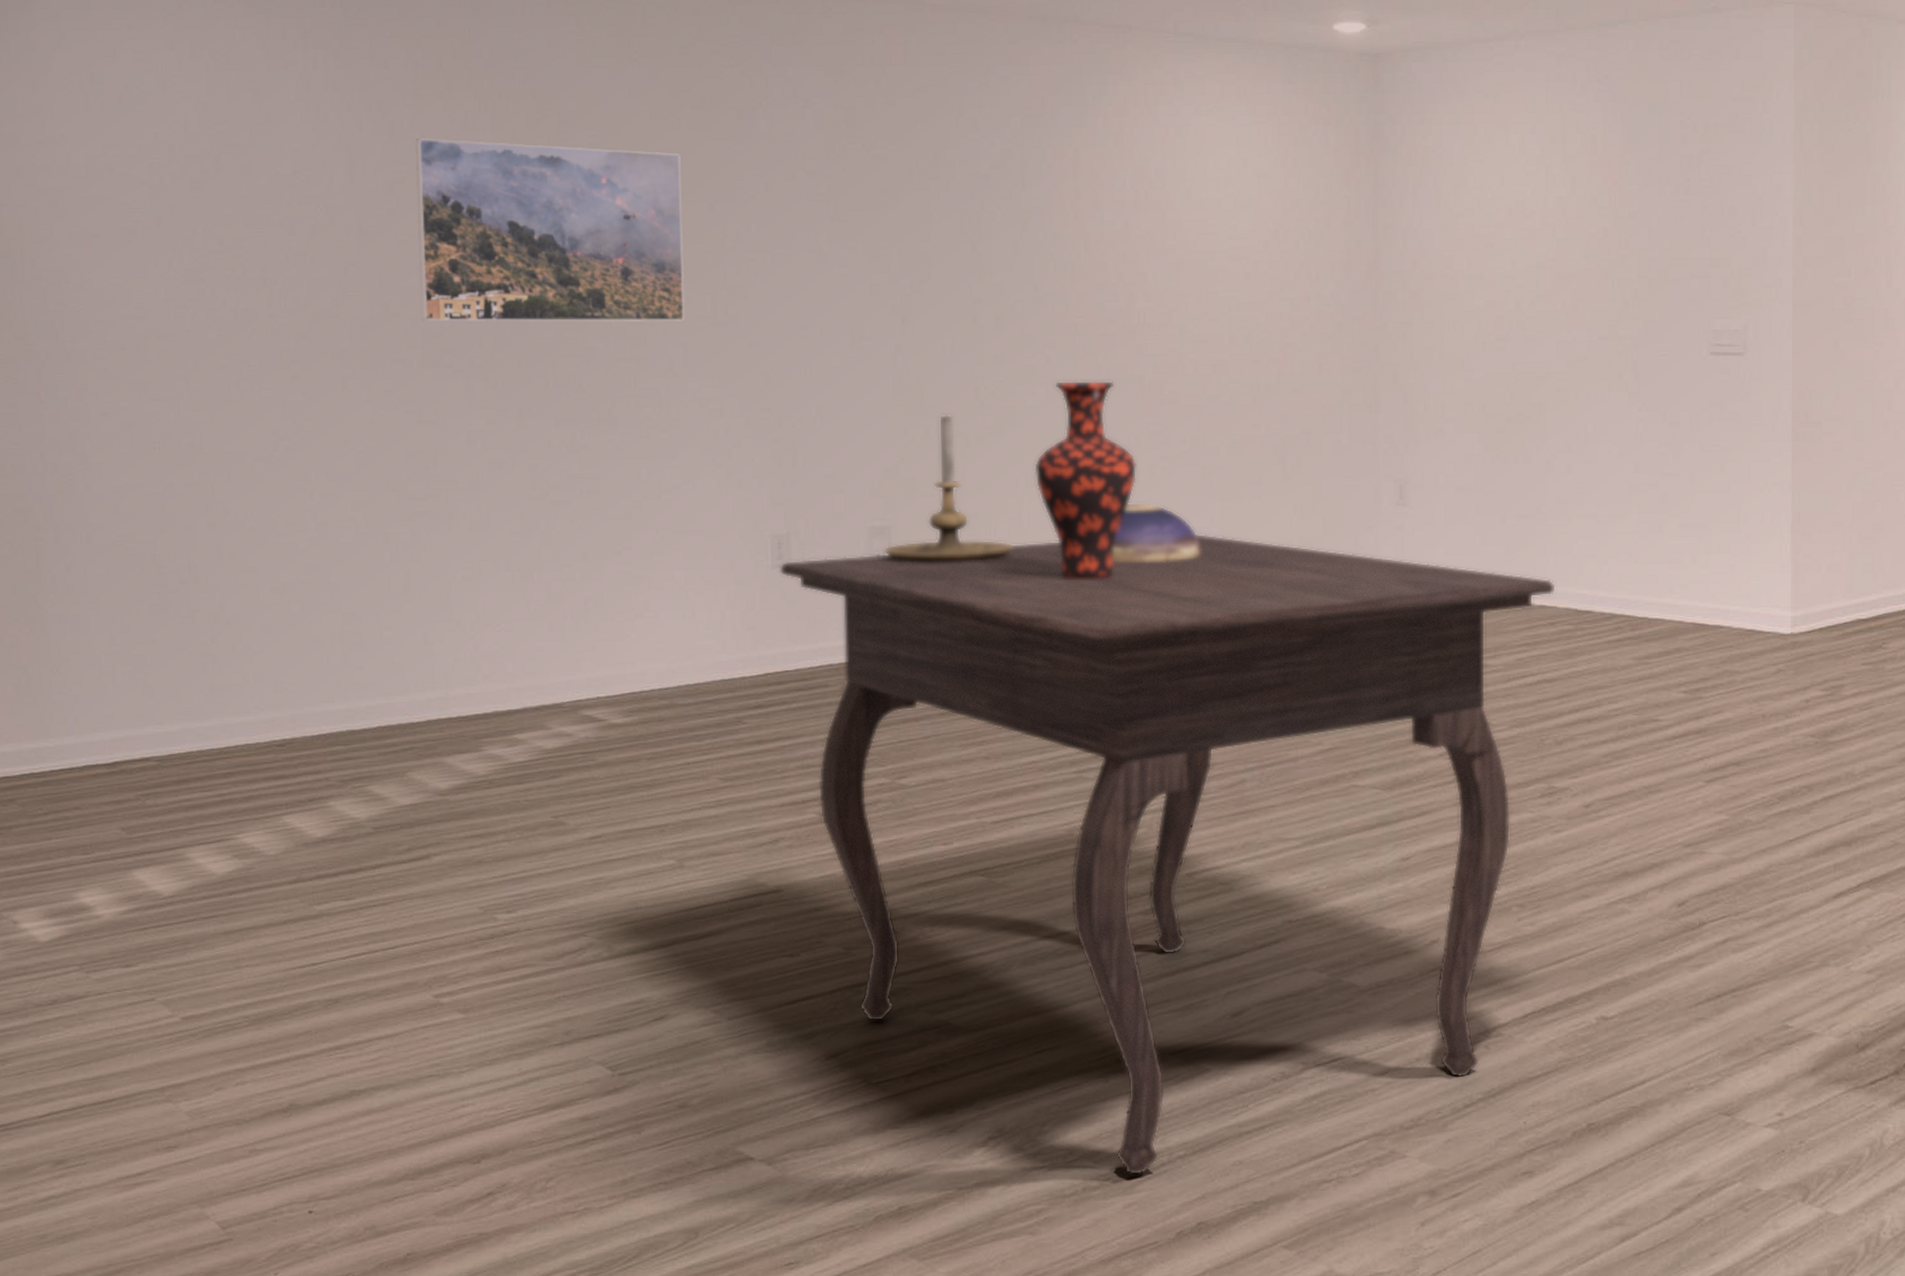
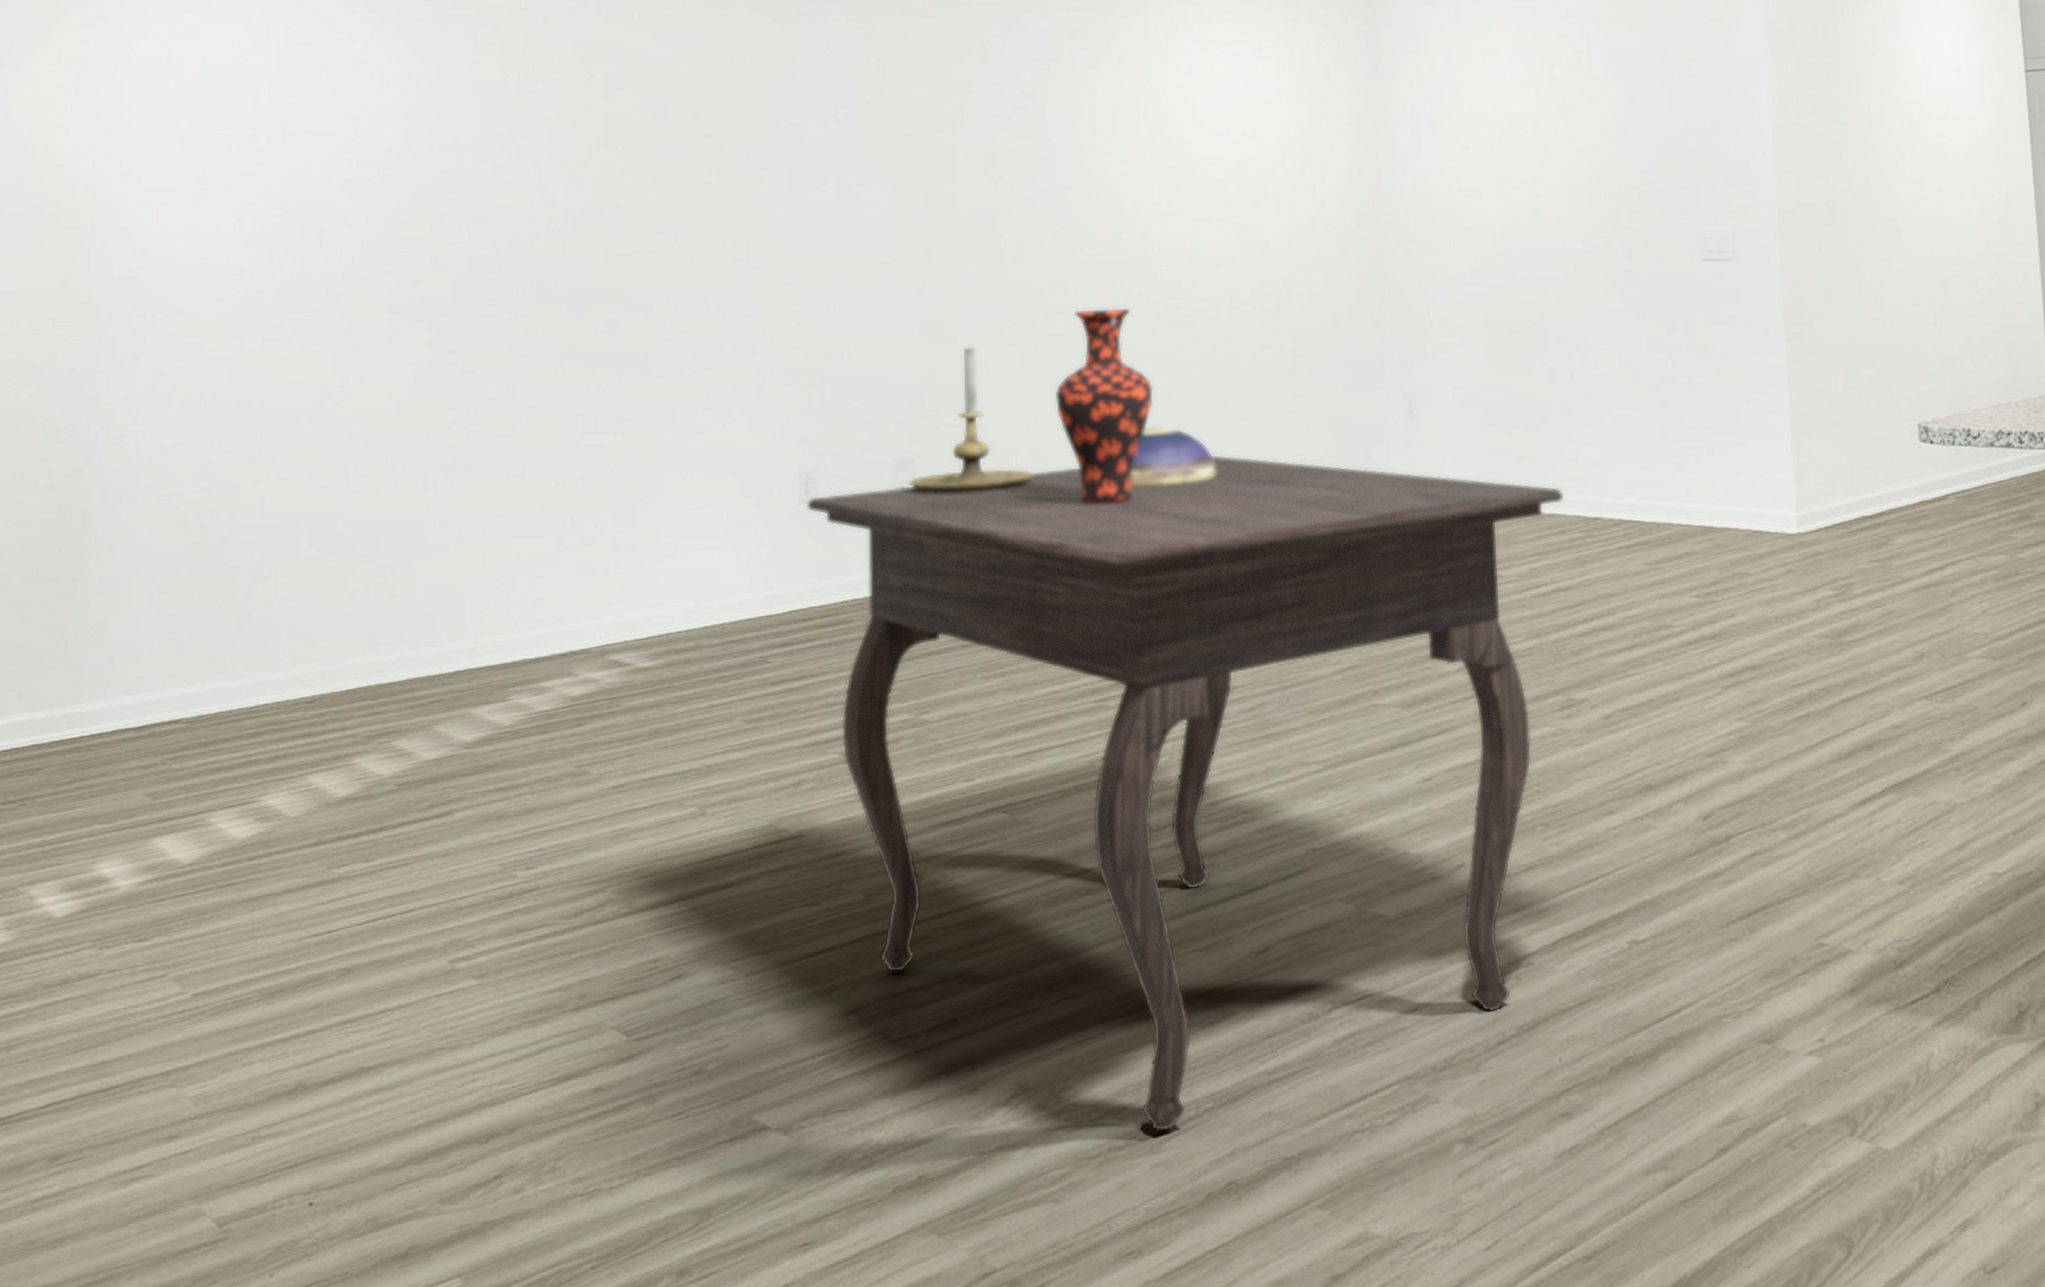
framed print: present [415,138,685,322] -> none [468,101,721,275]

